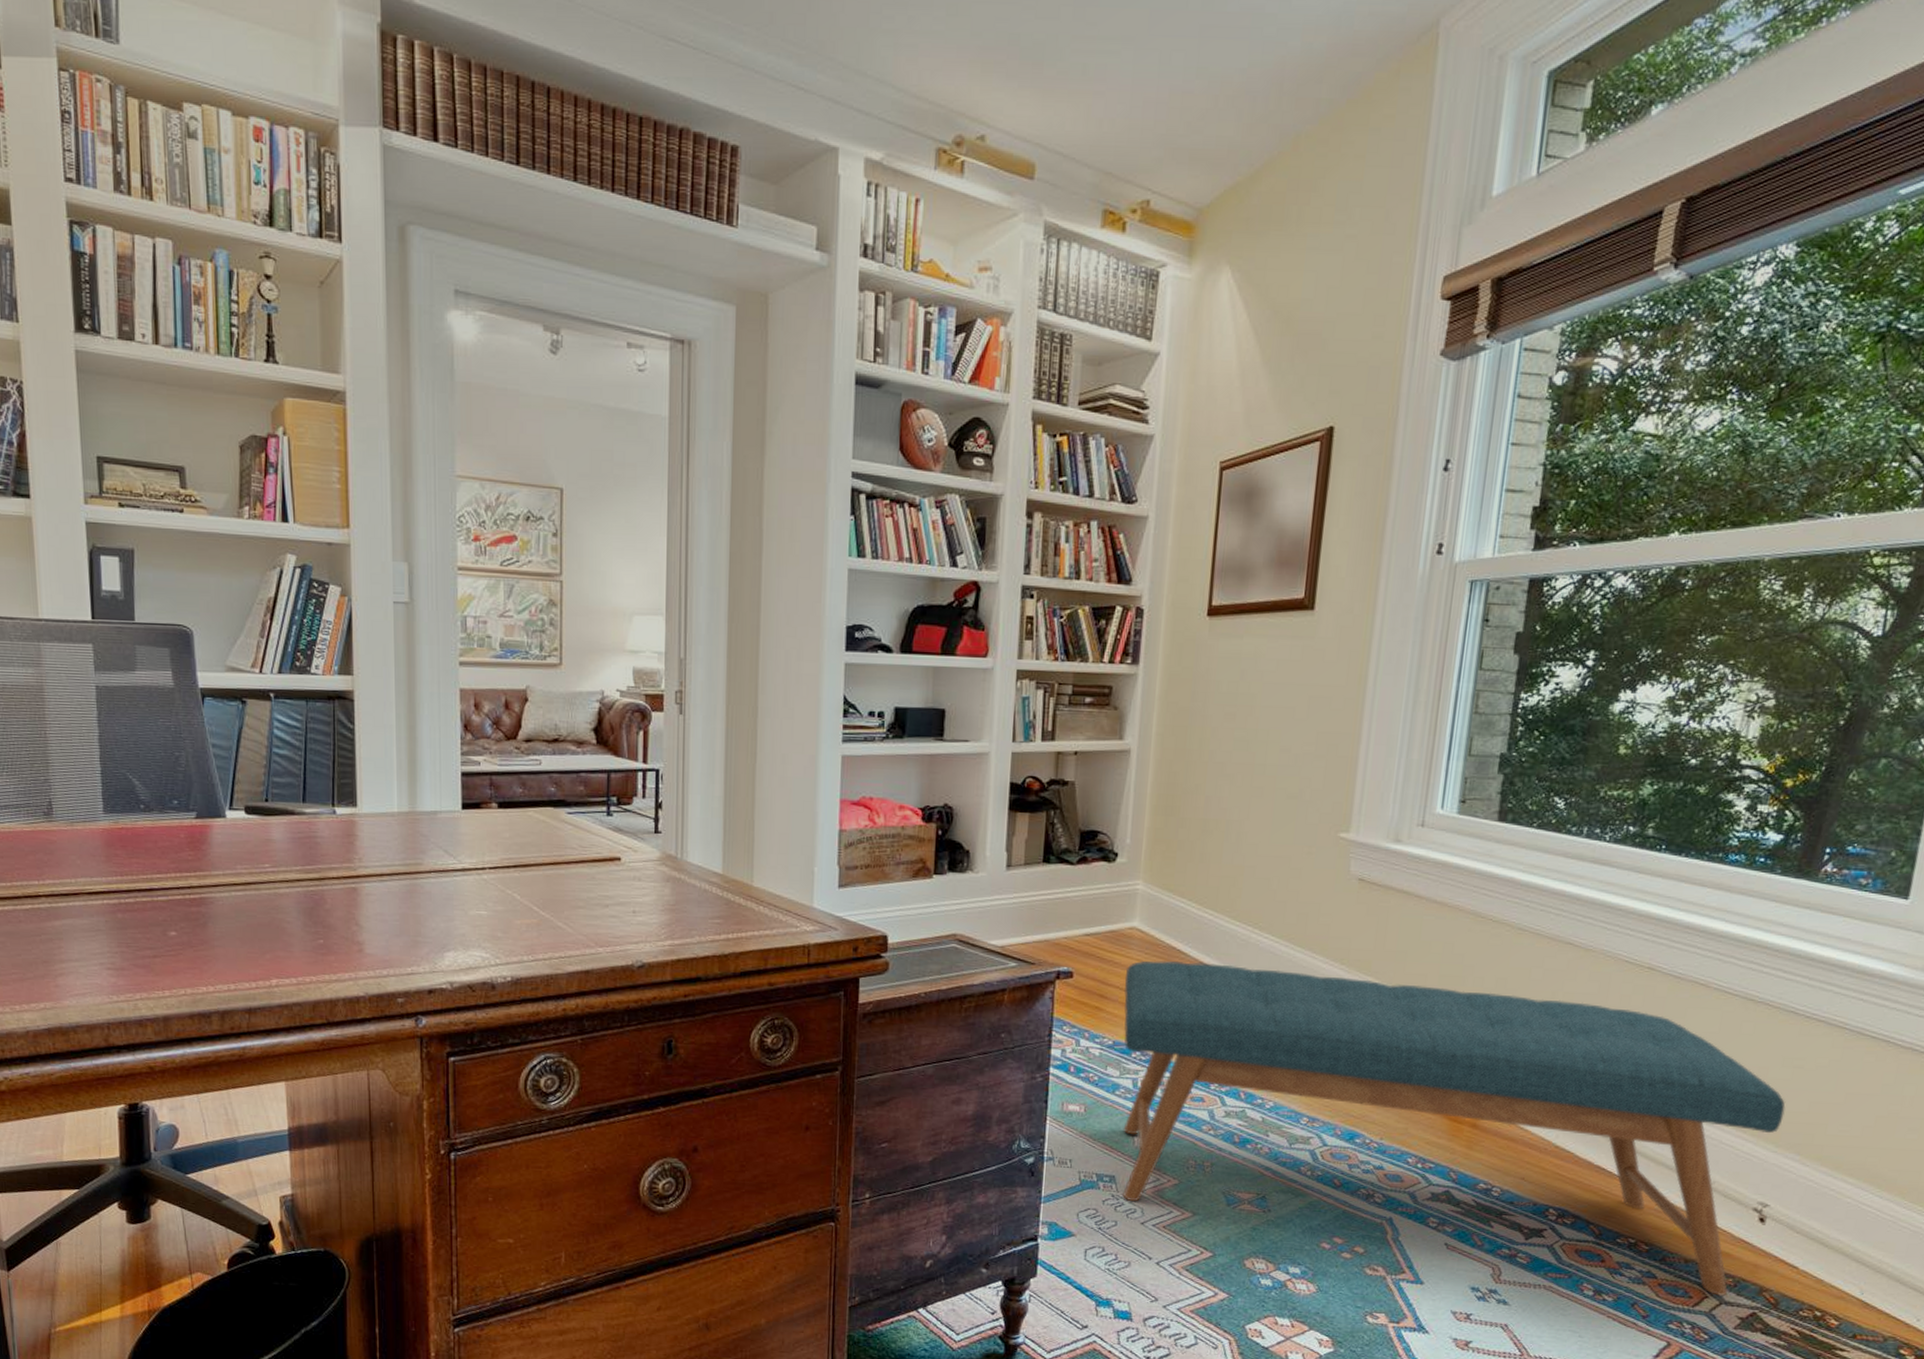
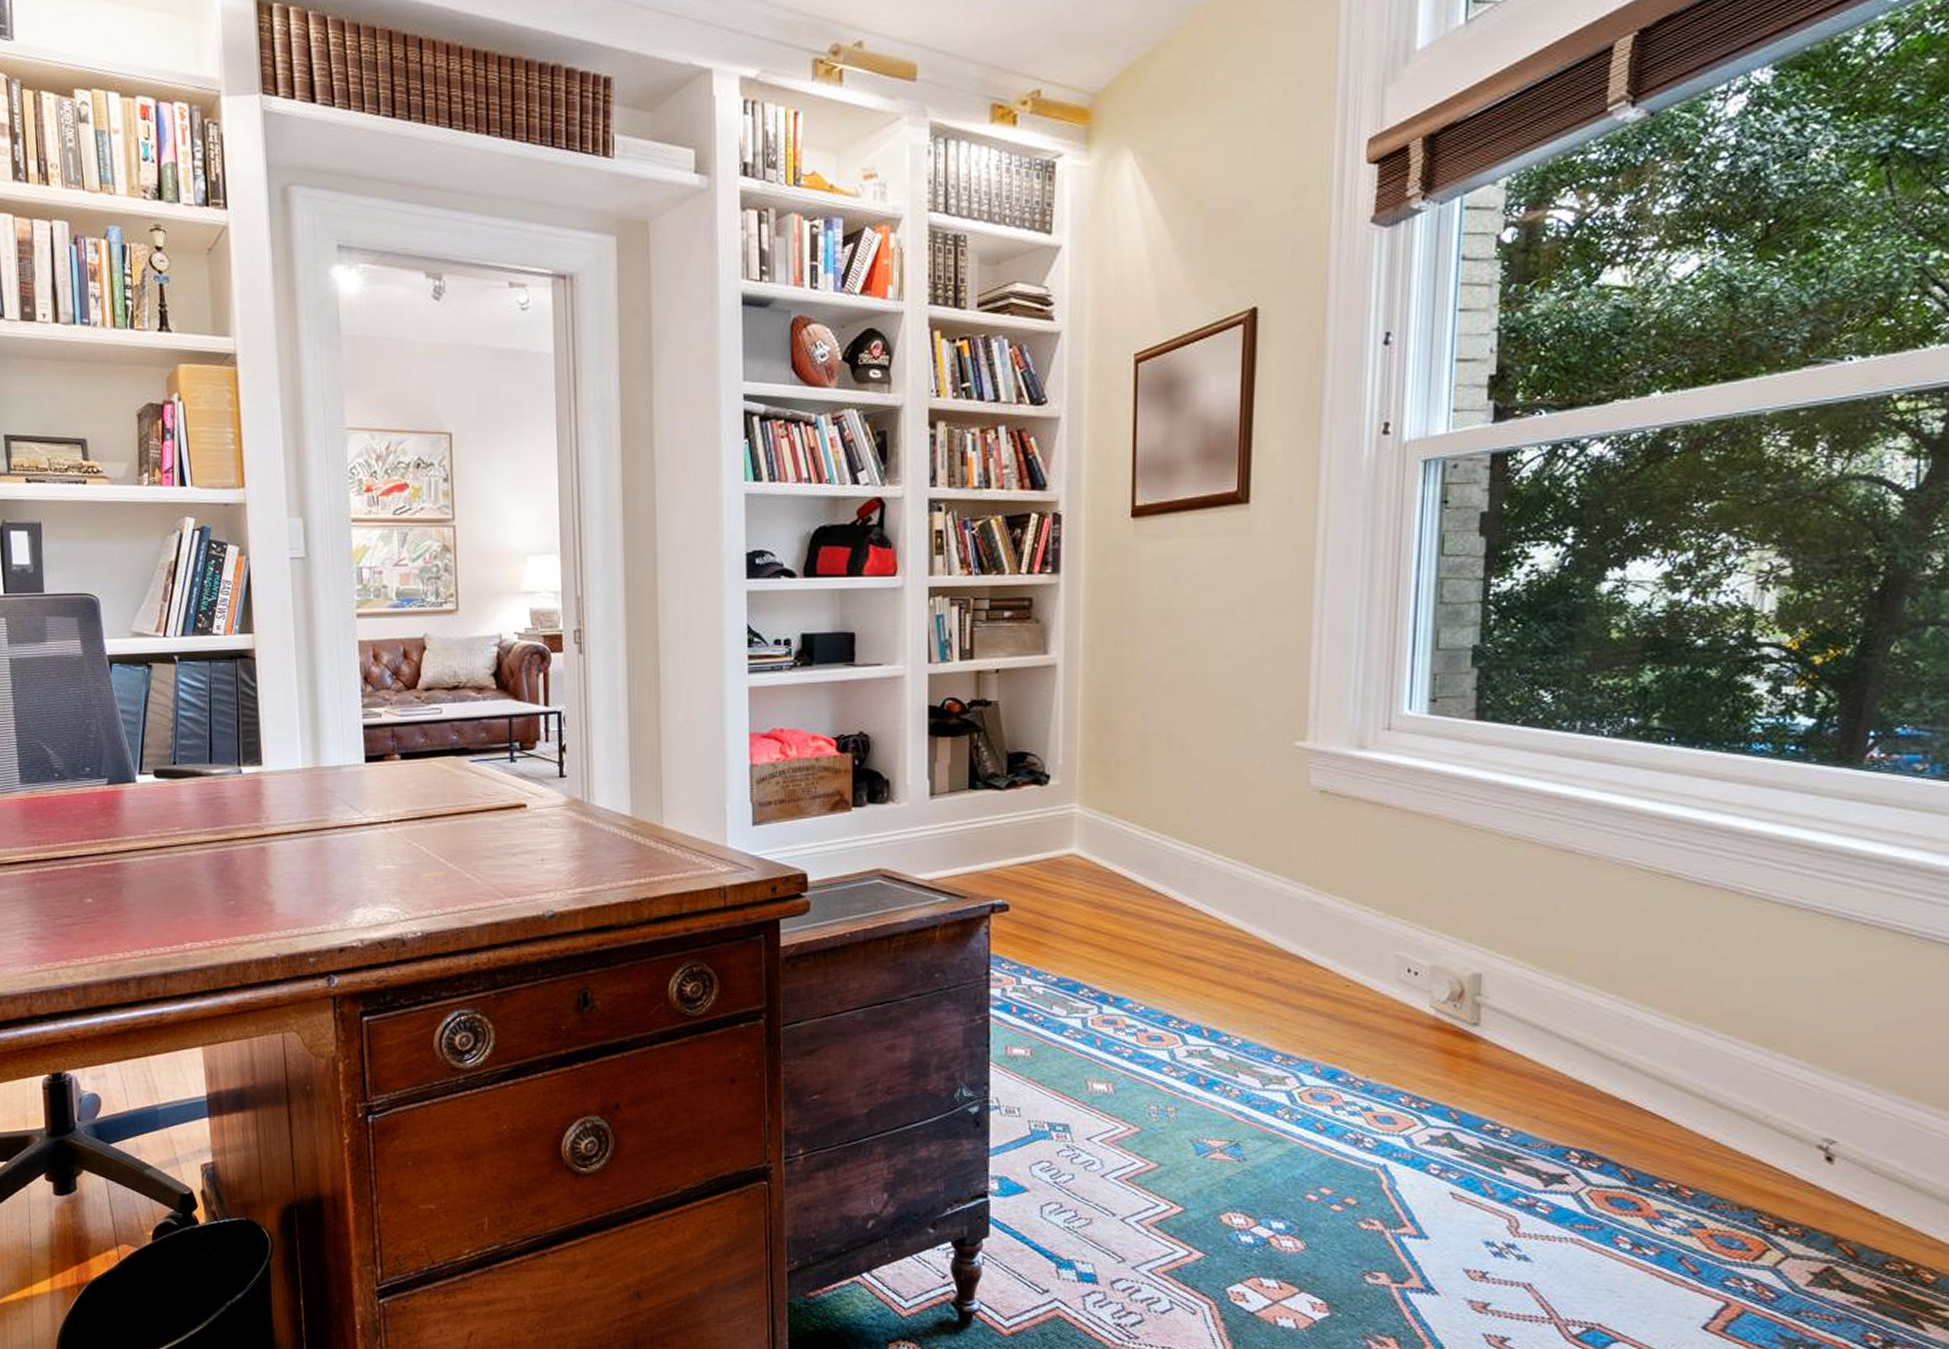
bench: present [1123,960,1786,1297] -> none [1065,889,1847,1249]

